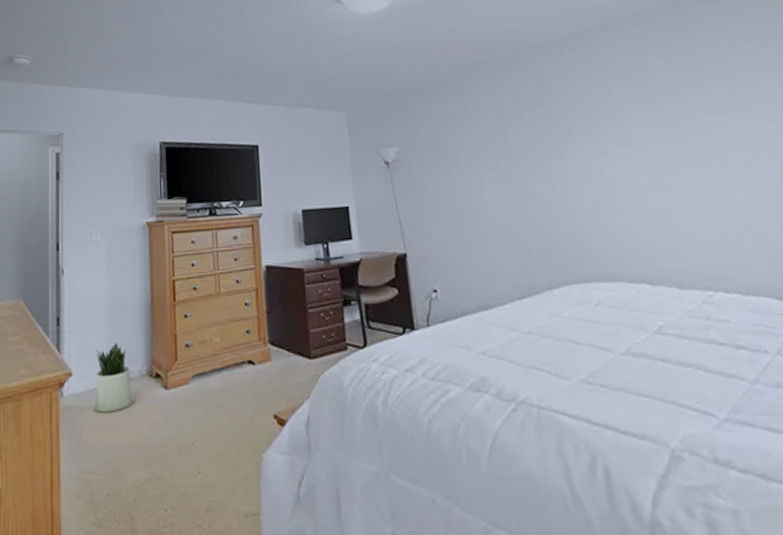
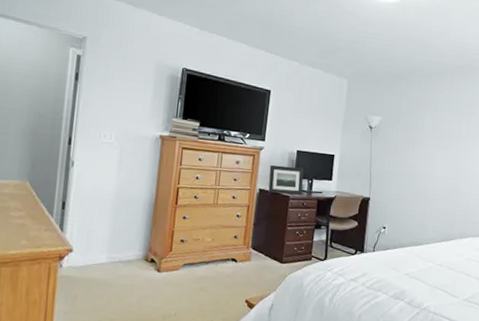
planter: present [93,343,134,413] -> none [90,230,129,285]
picture frame: none [273,230,319,269] -> present [268,164,304,196]

